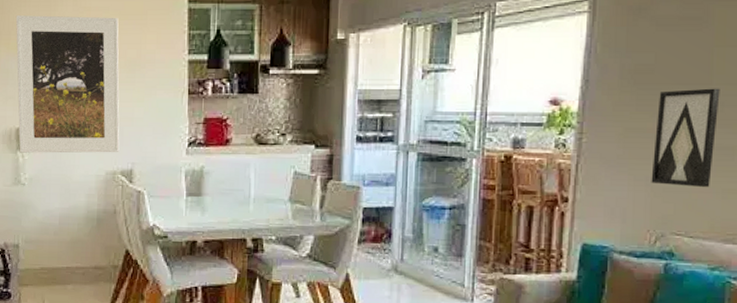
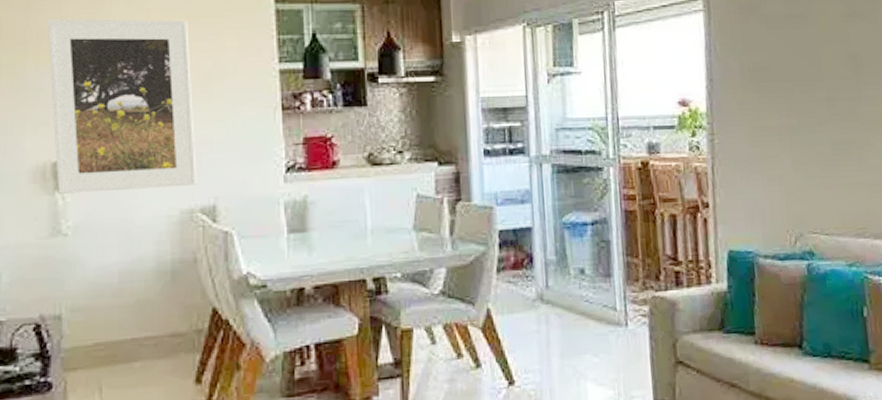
wall art: present [651,88,720,187] -> none [778,83,836,183]

